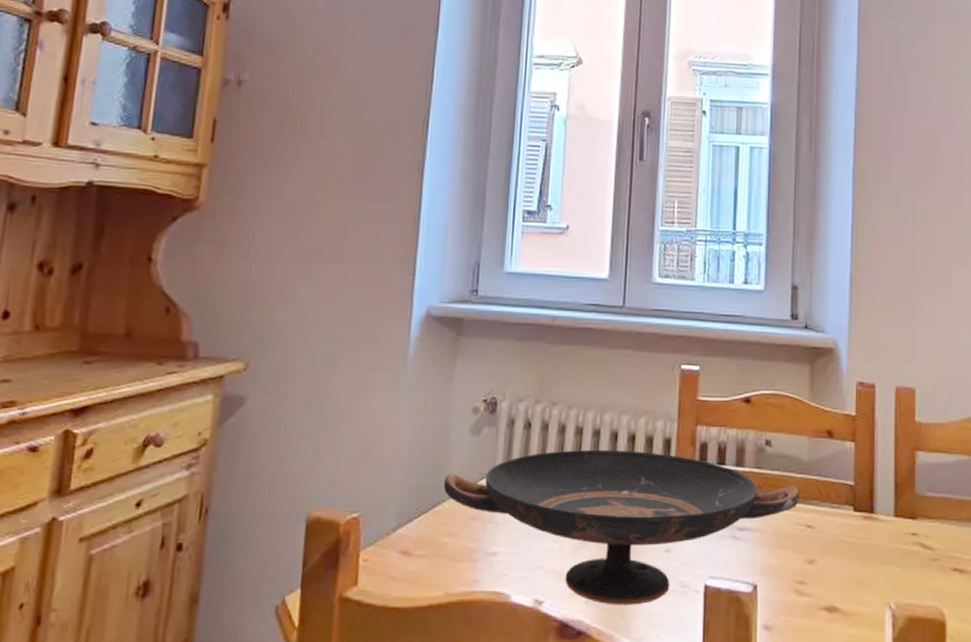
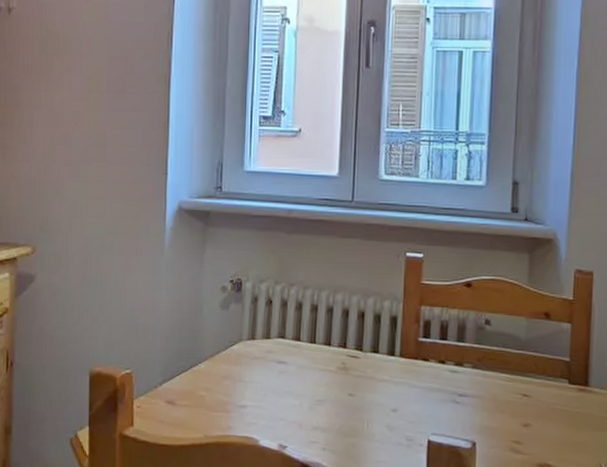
decorative bowl: present [443,449,799,605] -> none [199,324,517,454]

